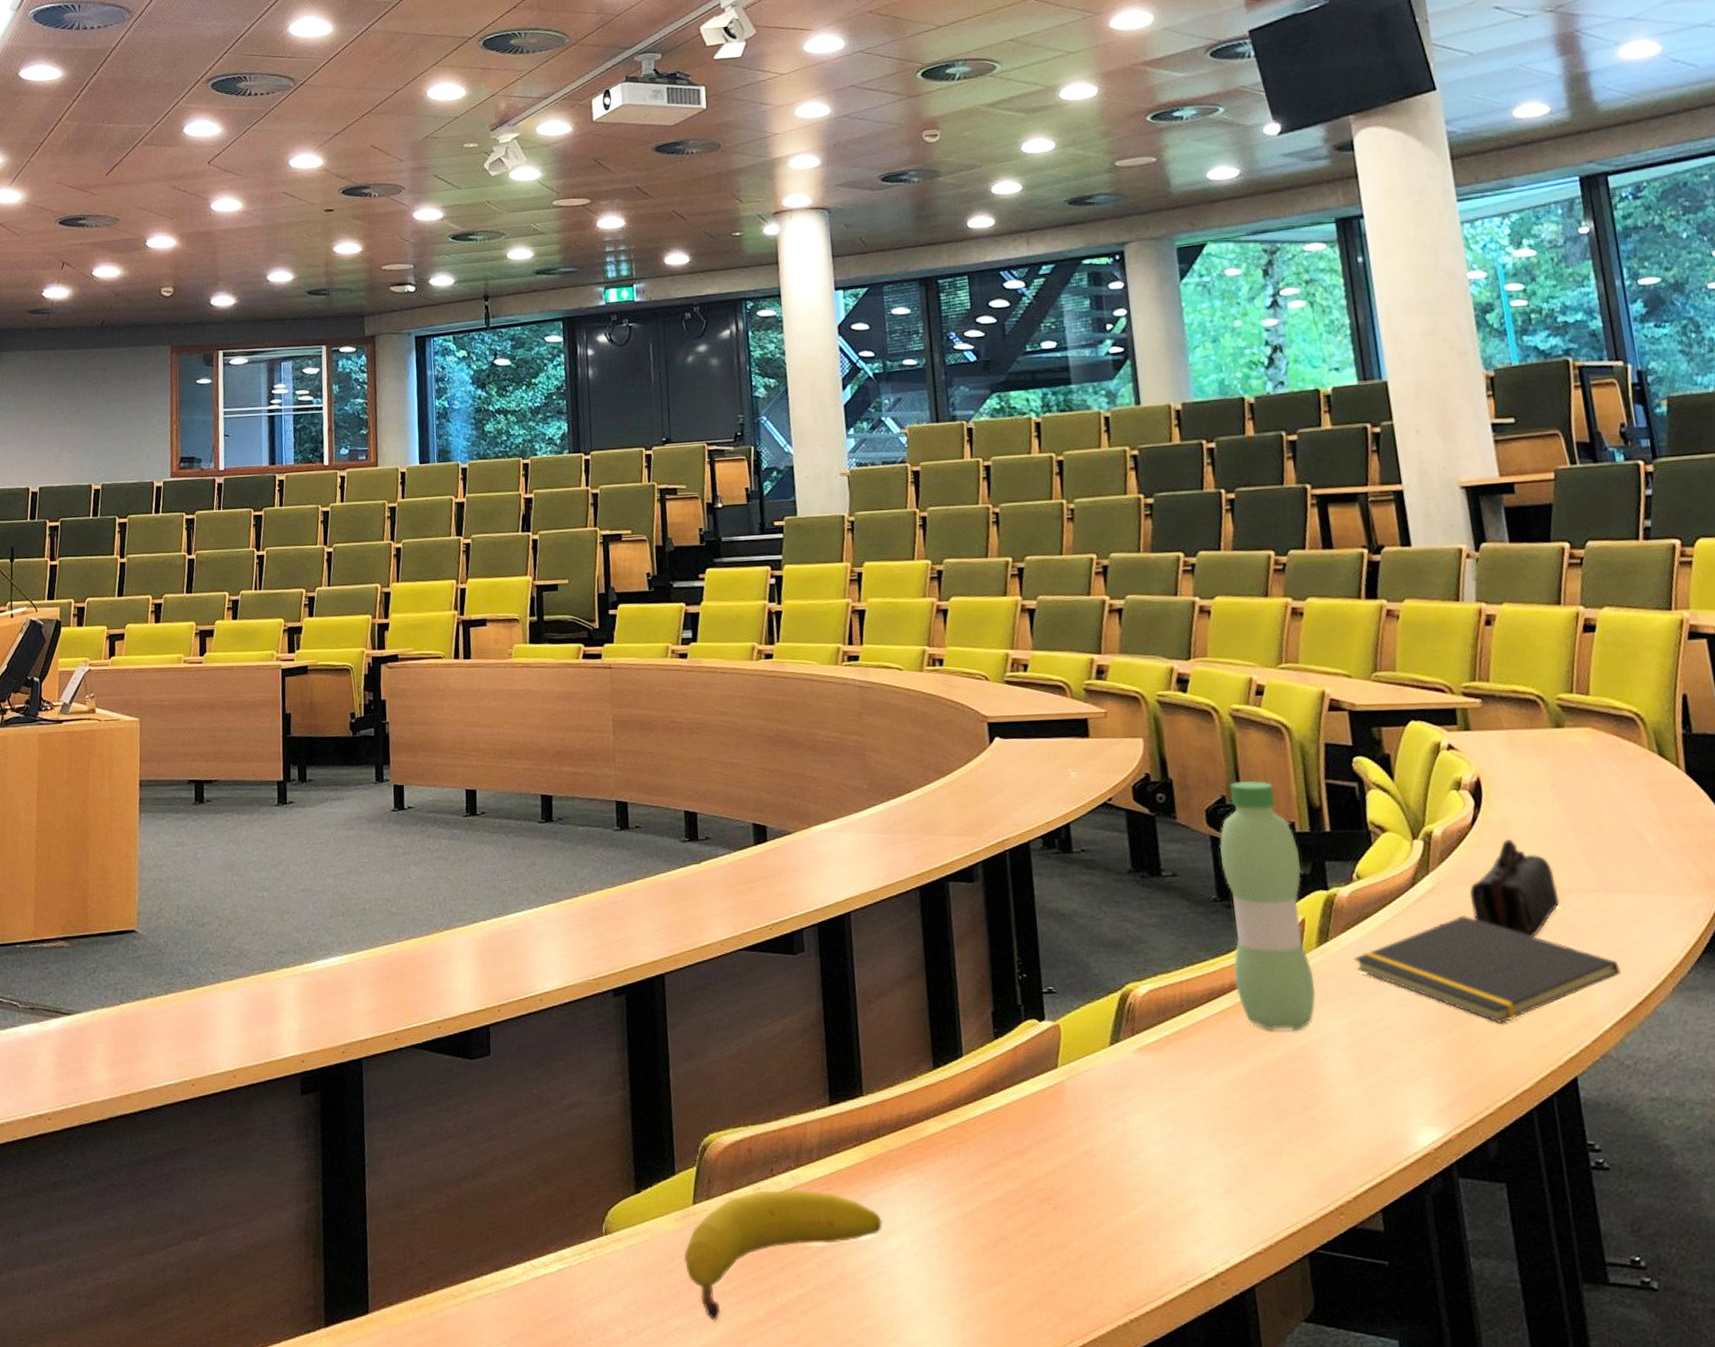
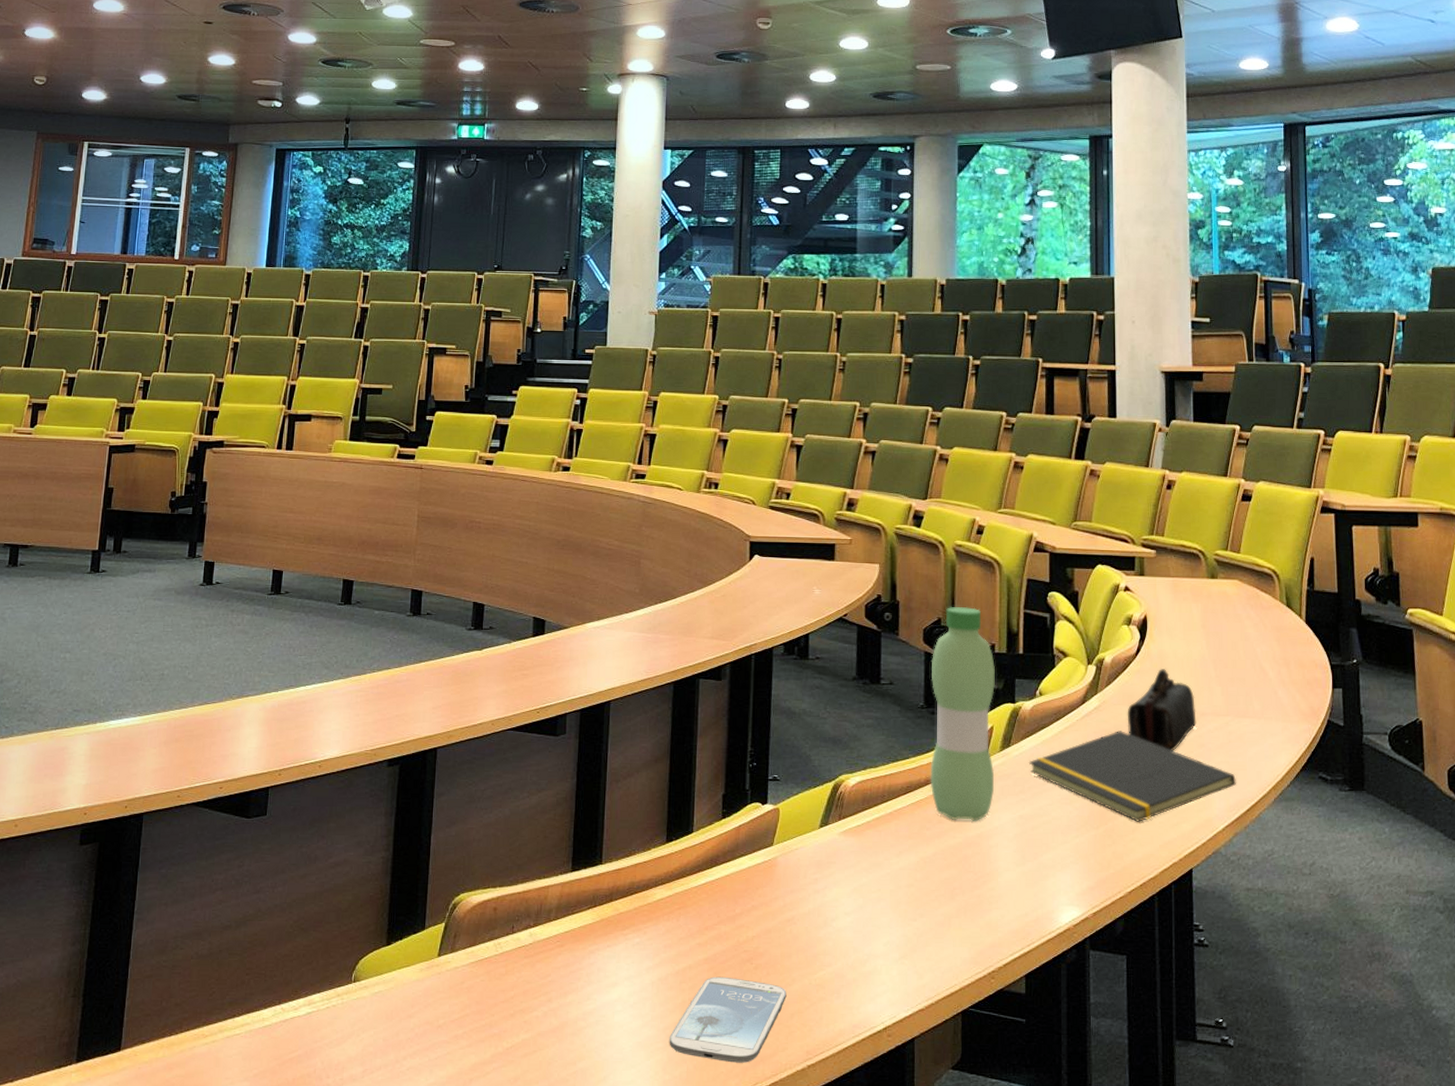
fruit: present [683,1189,882,1321] -> none [423,945,605,1062]
smartphone: none [963,1219,1095,1318] -> present [669,976,787,1063]

